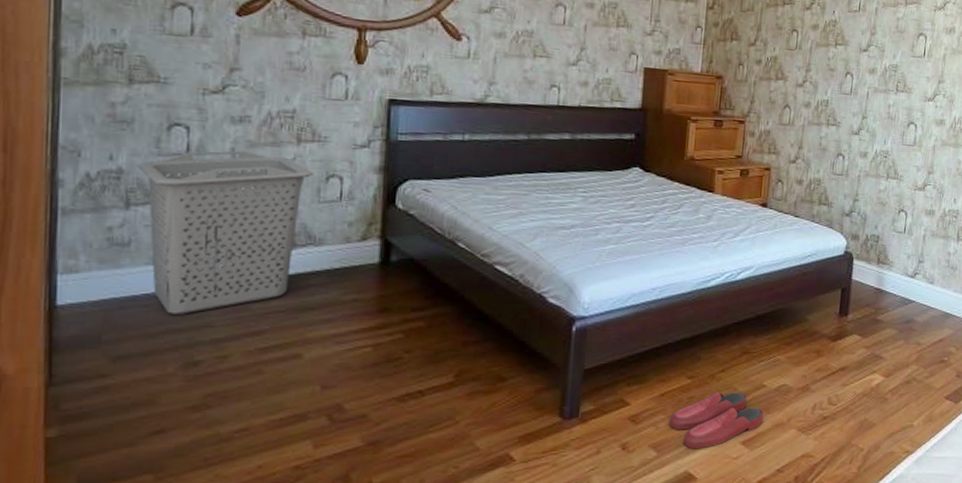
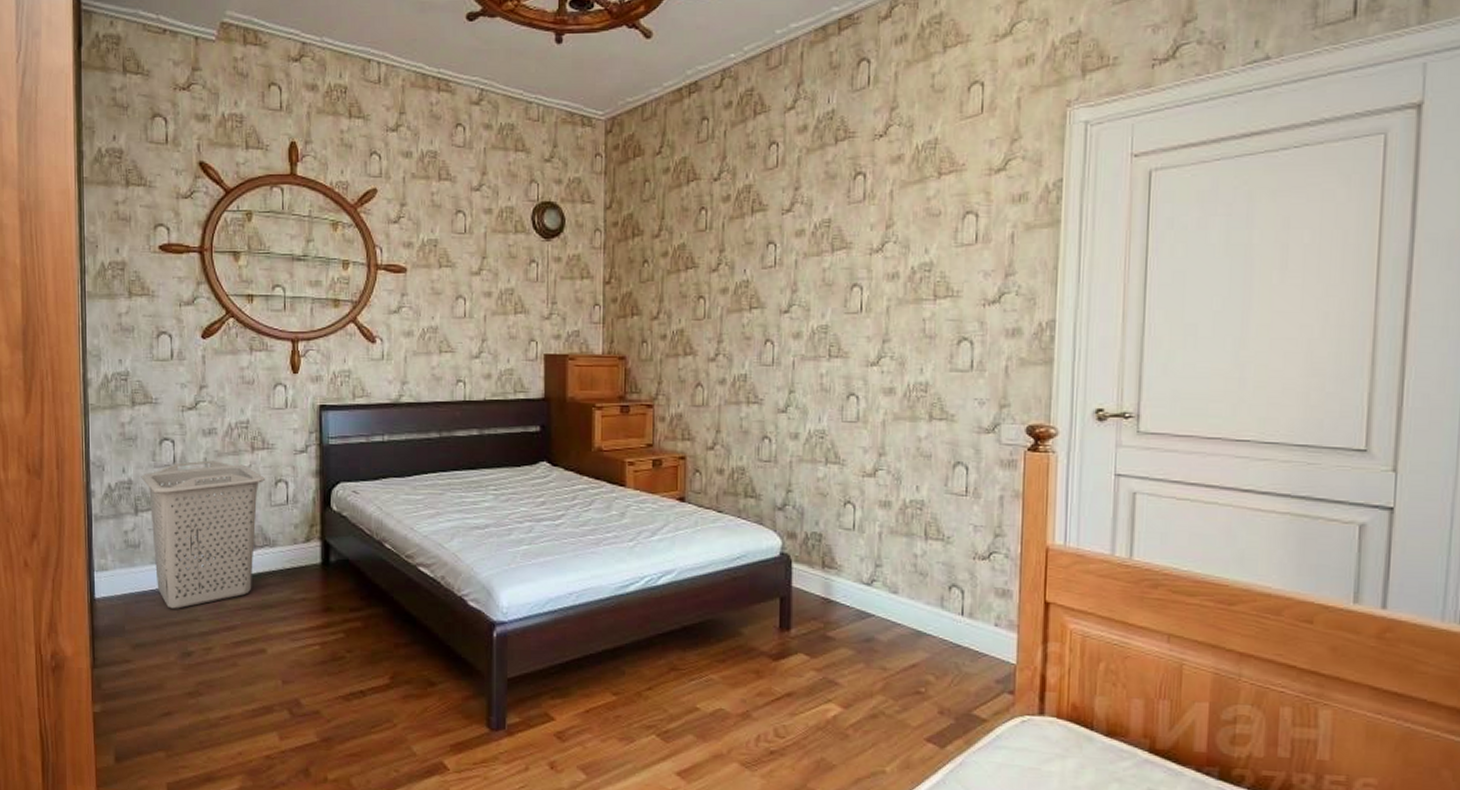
slippers: present [668,391,764,449] -> none [596,711,700,776]

